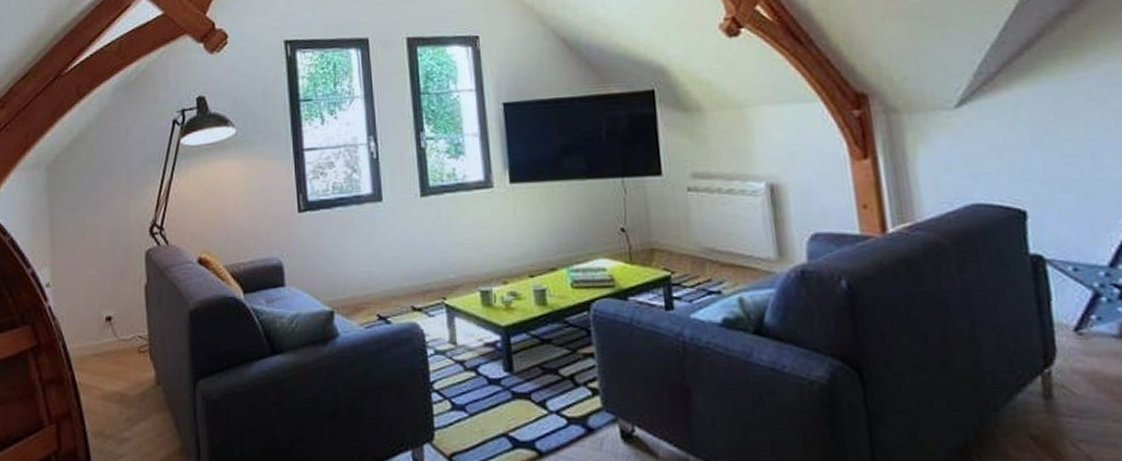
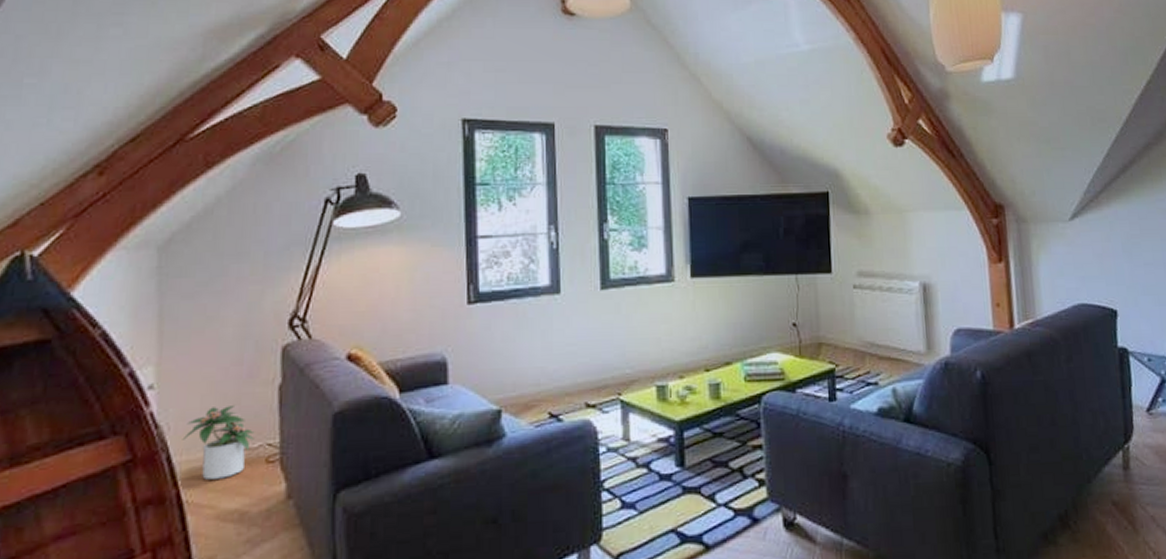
potted plant: none [73,301,128,365] -> present [182,404,255,480]

